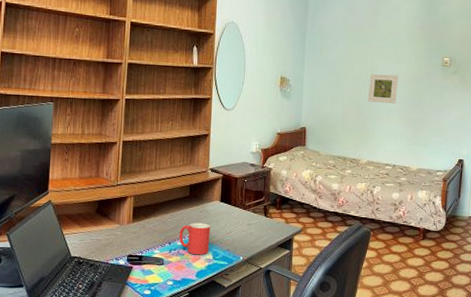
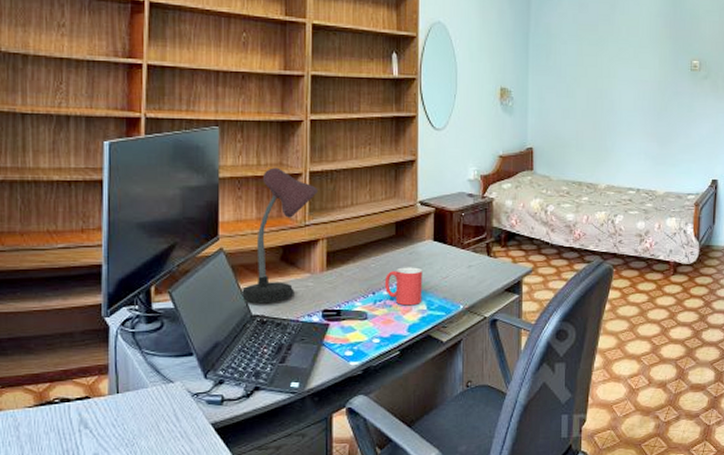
desk lamp: none [63,137,128,248] -> present [240,167,318,304]
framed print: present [368,73,399,104] -> none [606,81,641,116]

